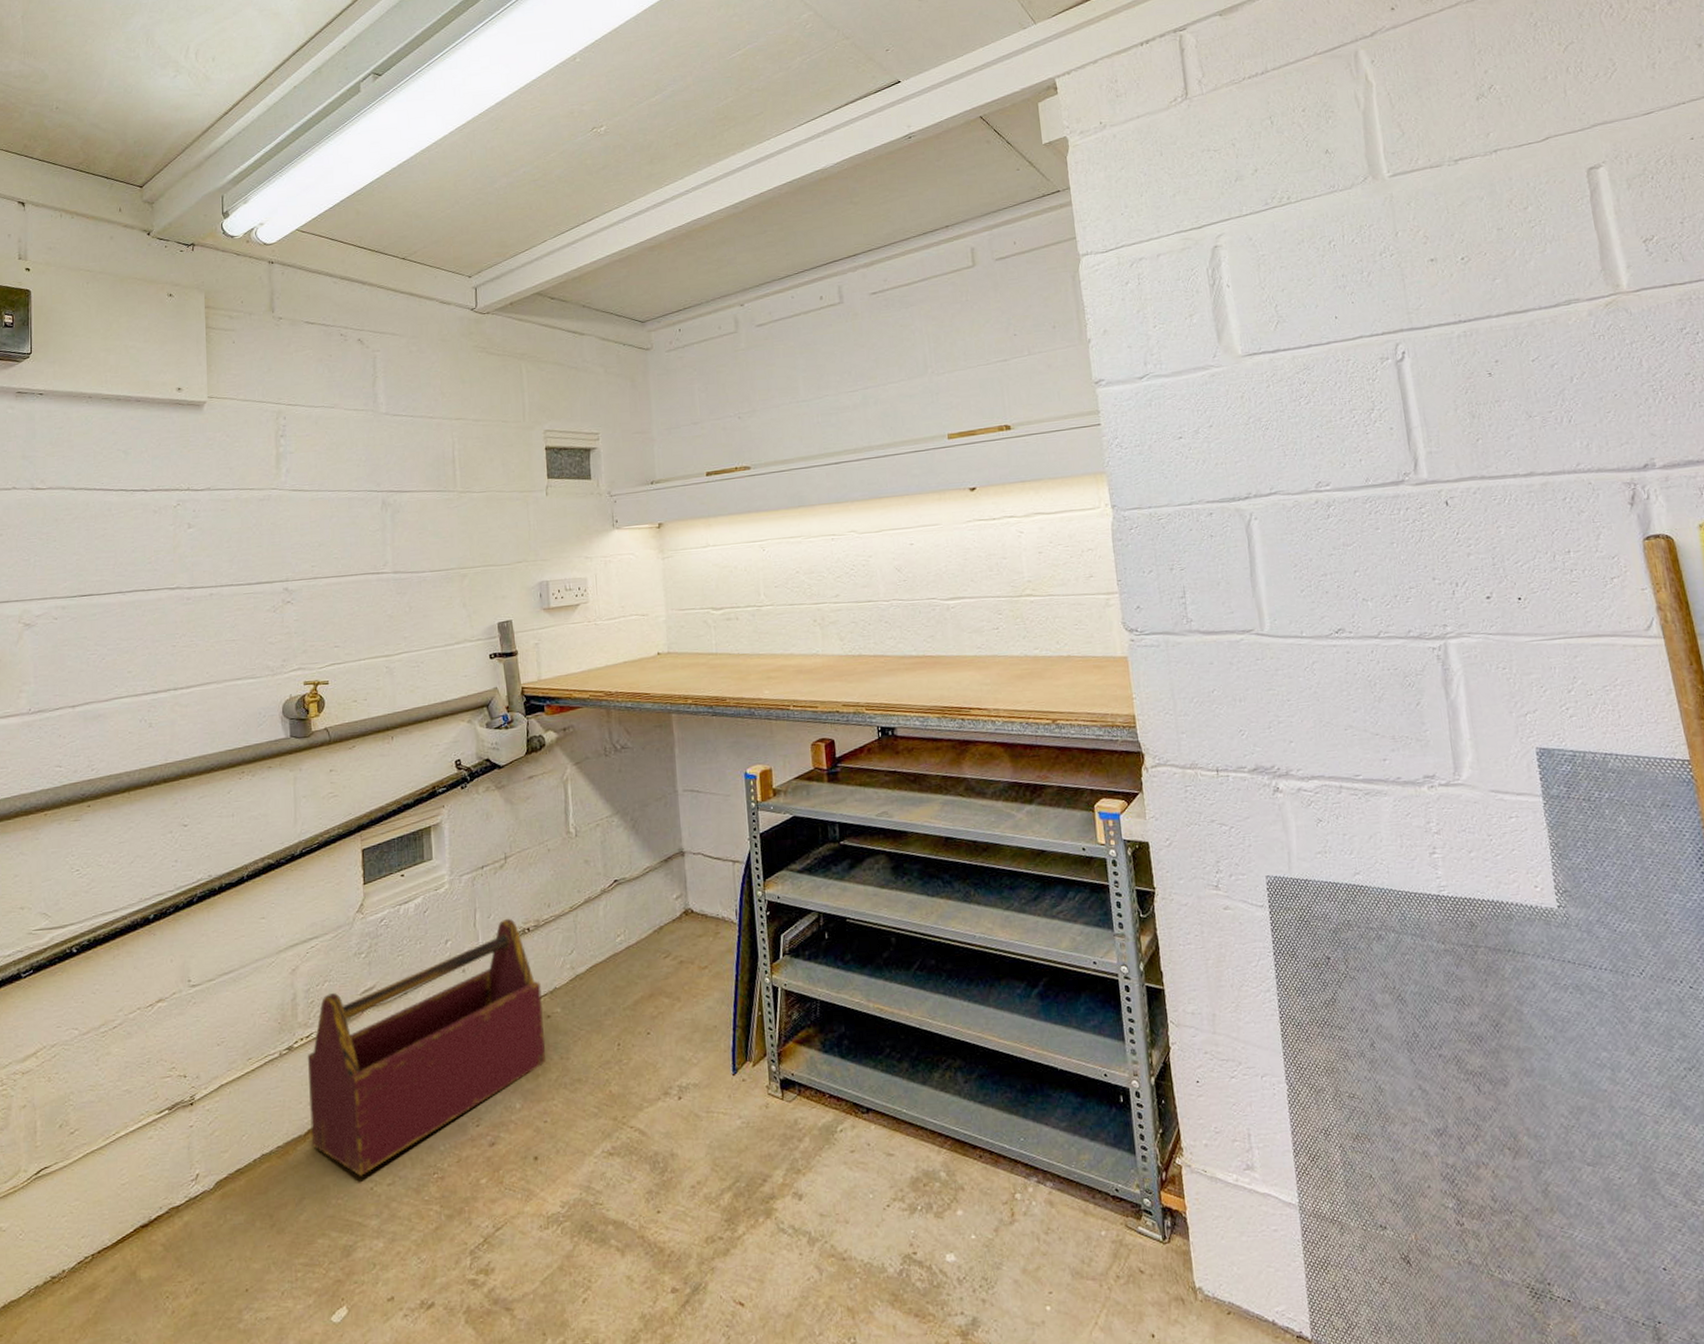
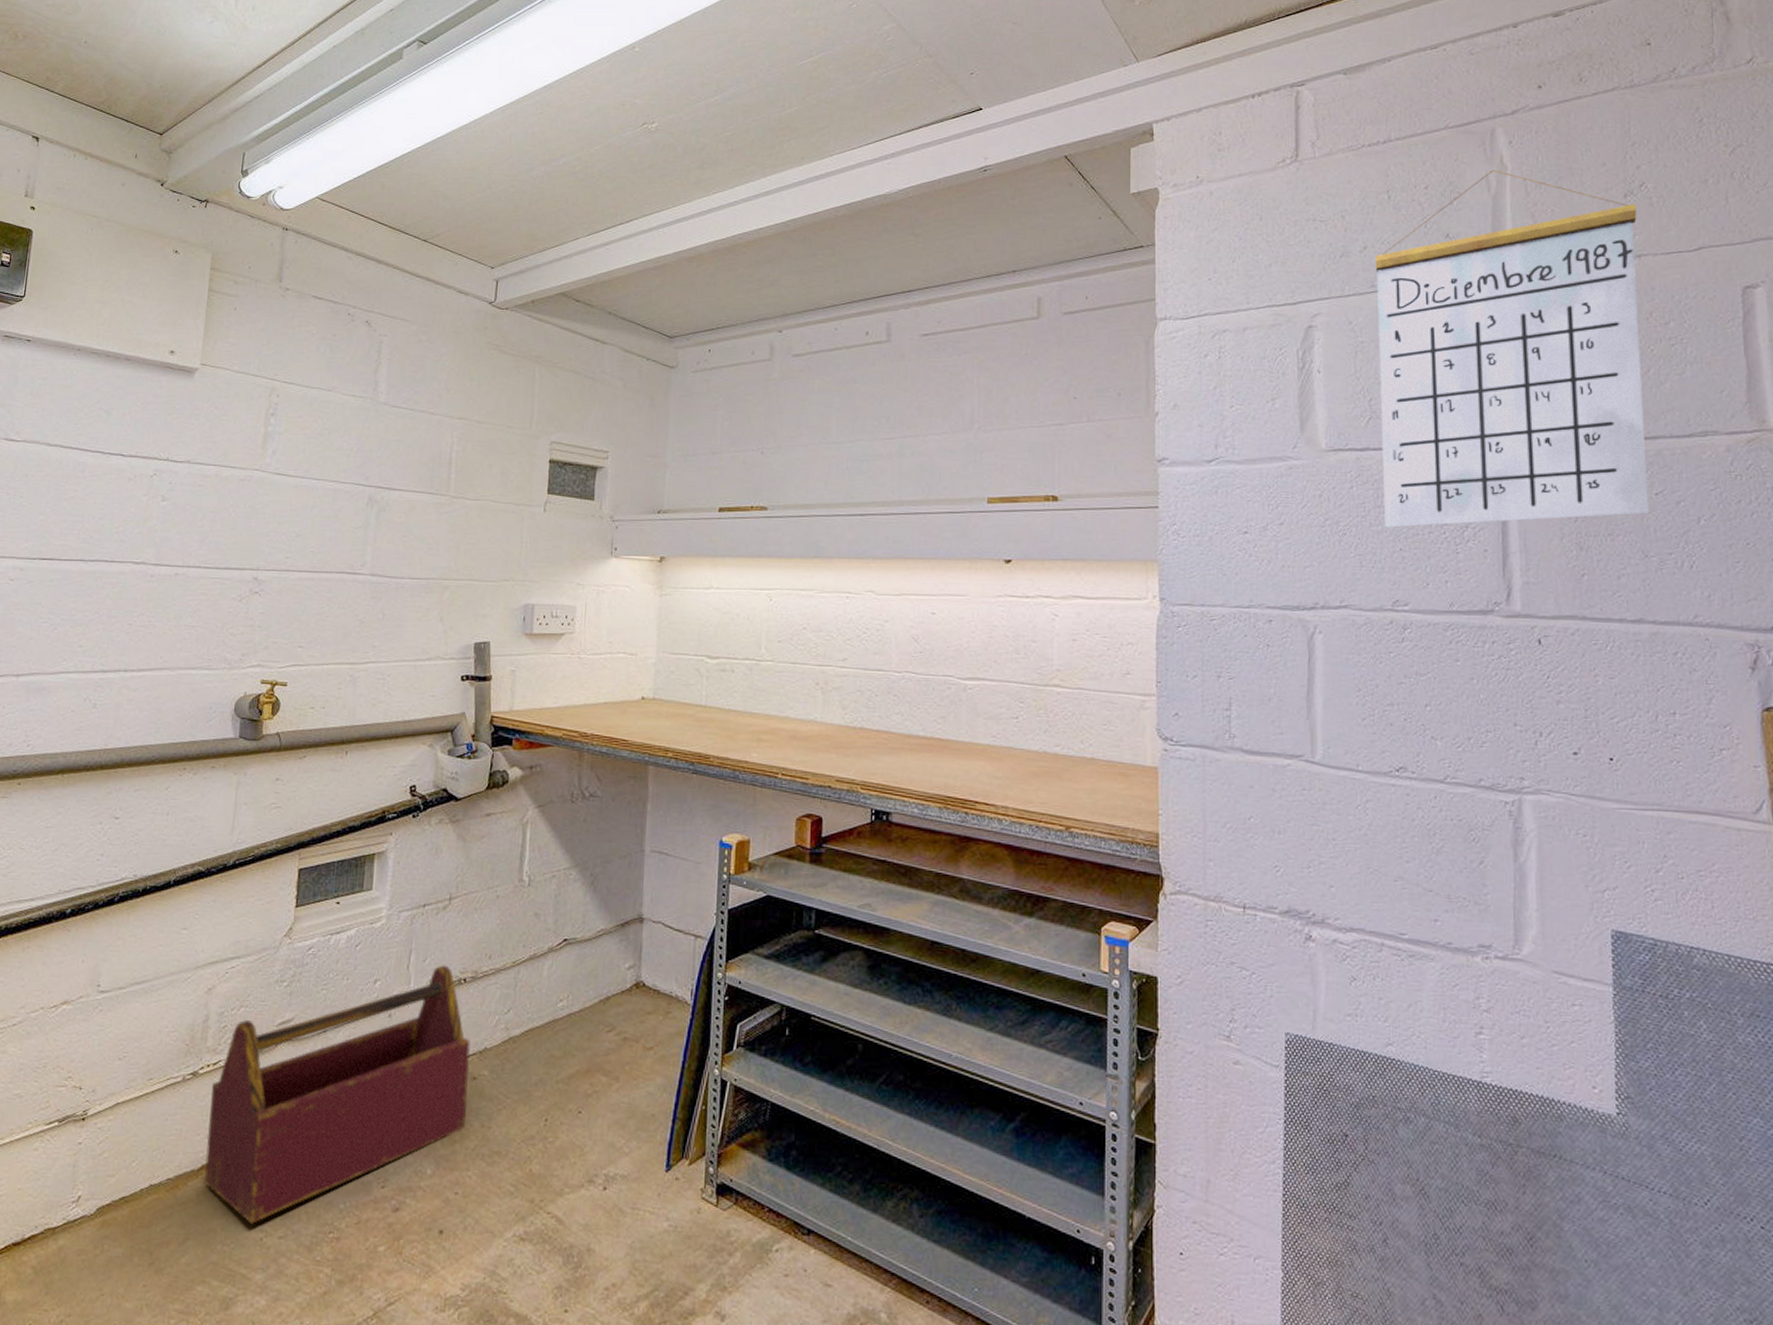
calendar: none [1265,87,1528,419] -> present [1375,169,1649,528]

